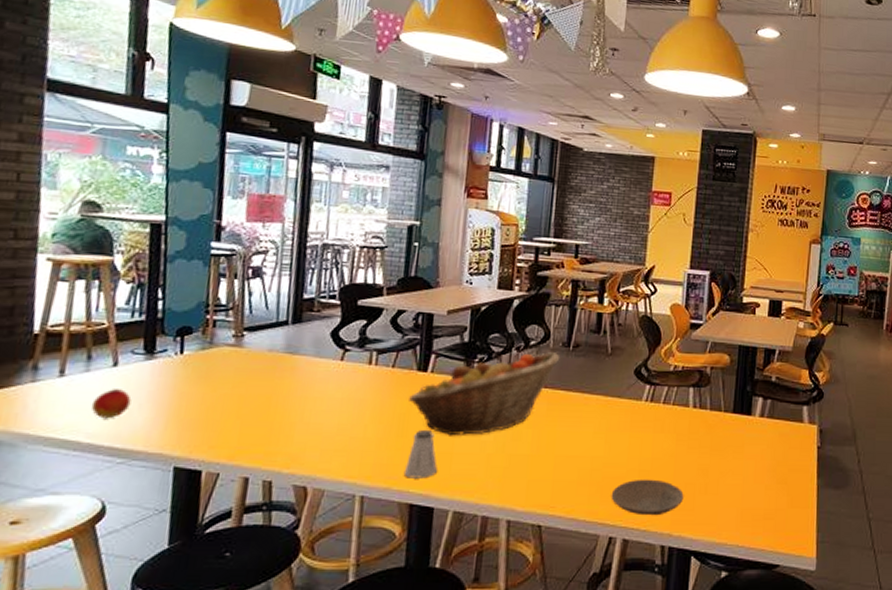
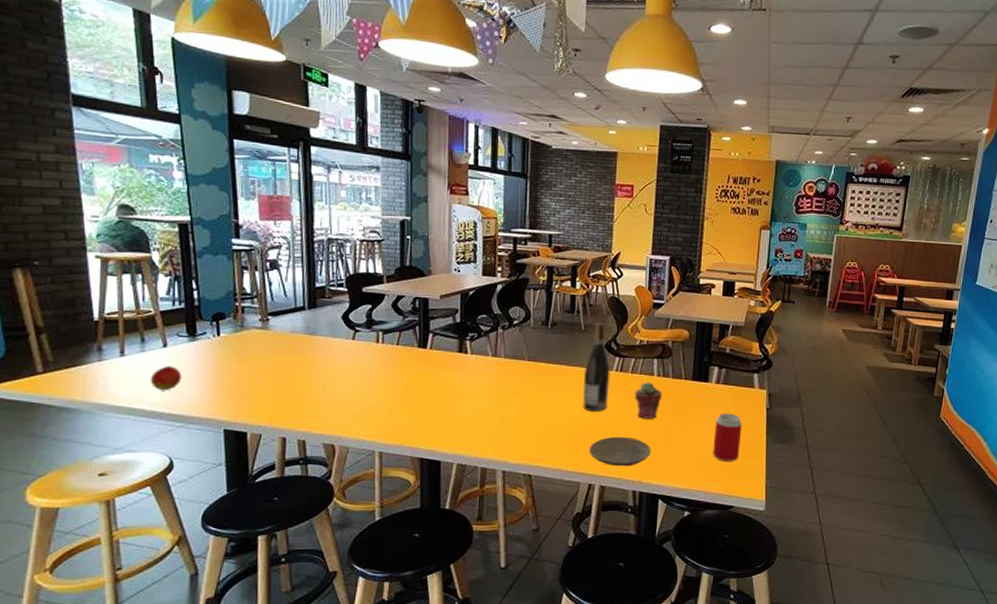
saltshaker: present [403,429,437,479] -> none [413,397,441,438]
fruit basket: present [409,351,561,436] -> none [413,329,540,402]
wine bottle: none [606,344,639,449] -> present [583,322,610,412]
potted succulent: none [666,415,698,458] -> present [634,382,662,419]
beverage can: none [755,452,790,510] -> present [713,413,742,461]

